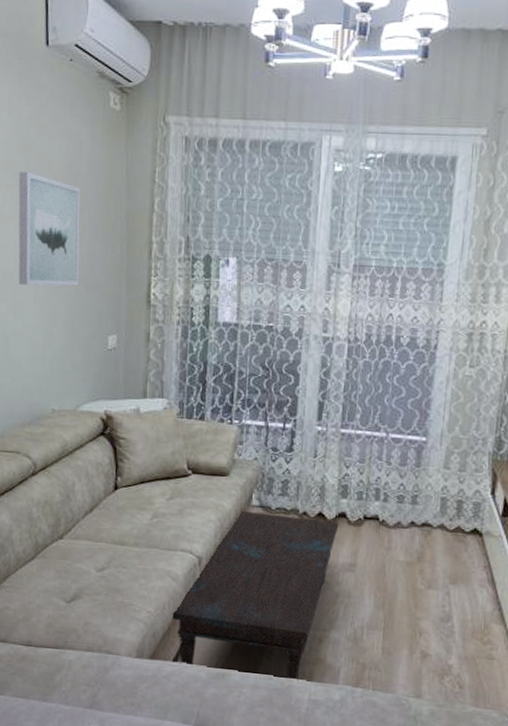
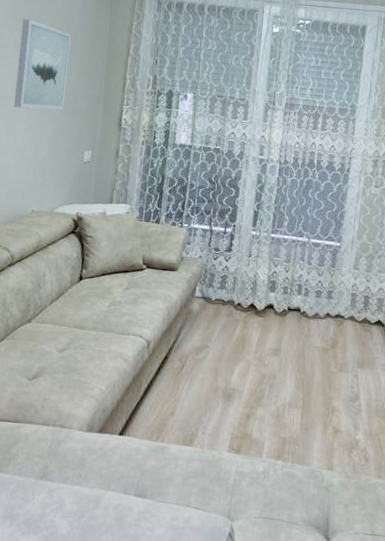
coffee table: present [170,510,339,682] -> none [119,300,268,455]

